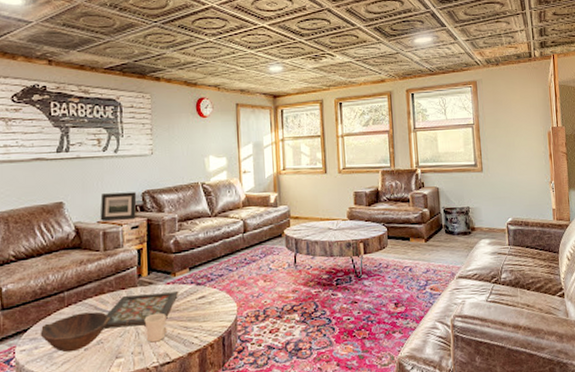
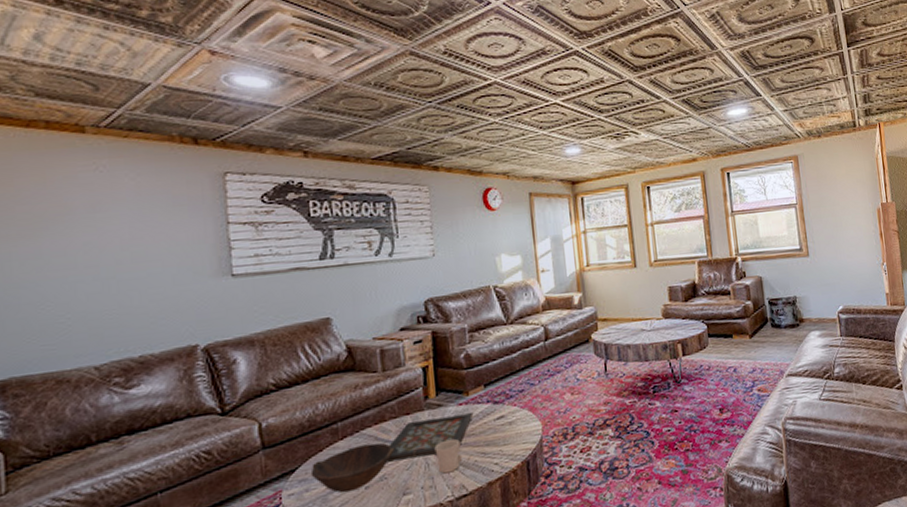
picture frame: present [100,192,137,221] -> none [375,300,419,337]

